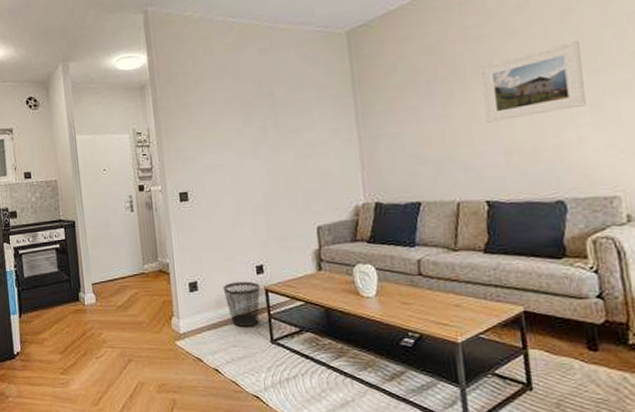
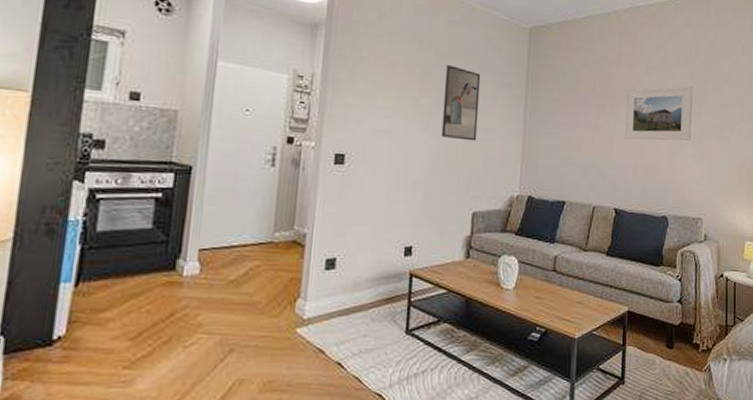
wastebasket: present [223,281,260,327] -> none [364,262,405,314]
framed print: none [264,90,309,161] -> present [441,65,481,141]

